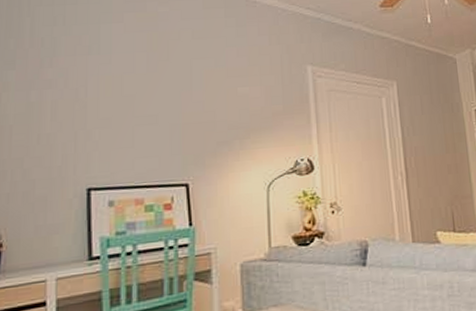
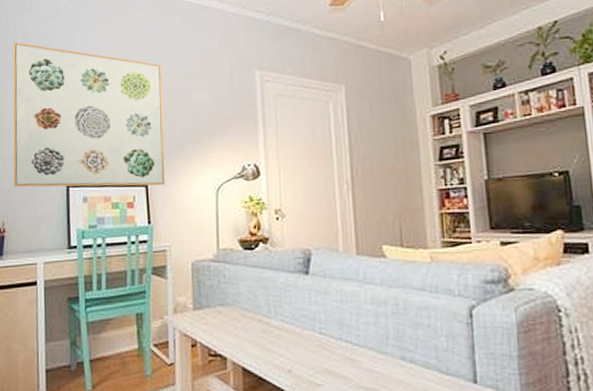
wall art: none [15,28,209,193] -> present [13,42,165,188]

